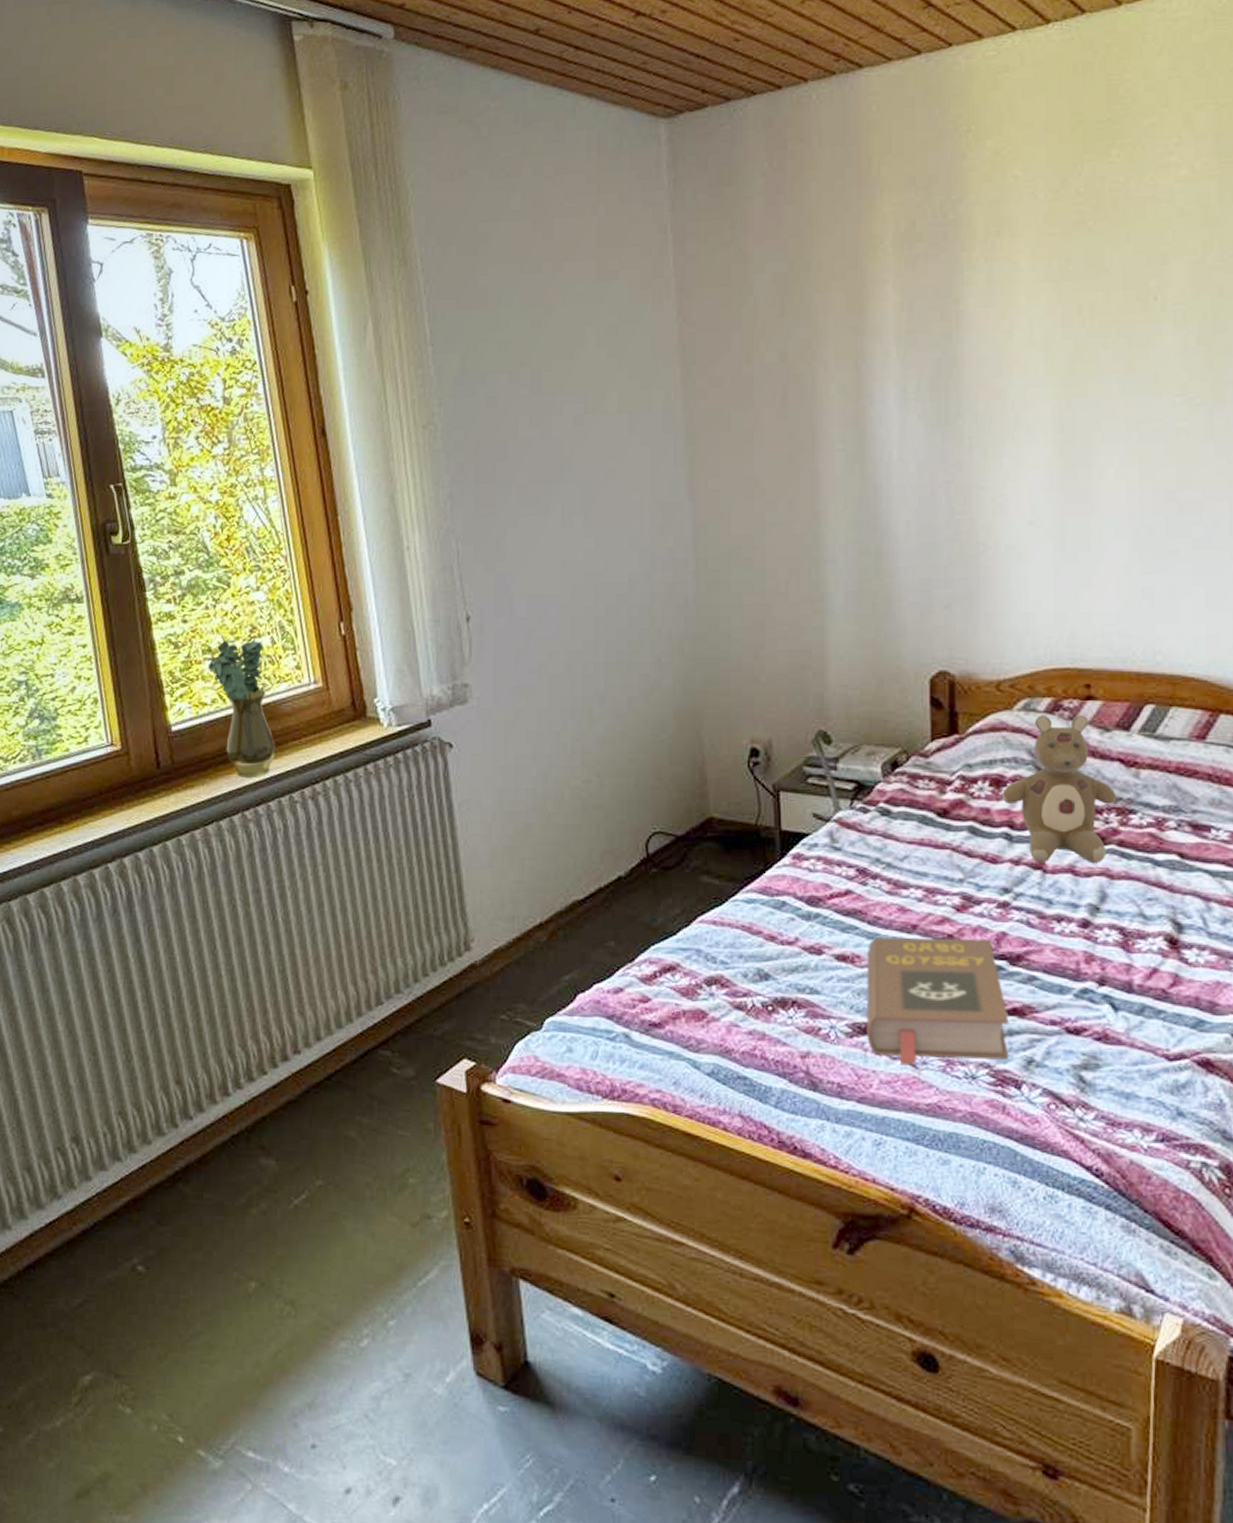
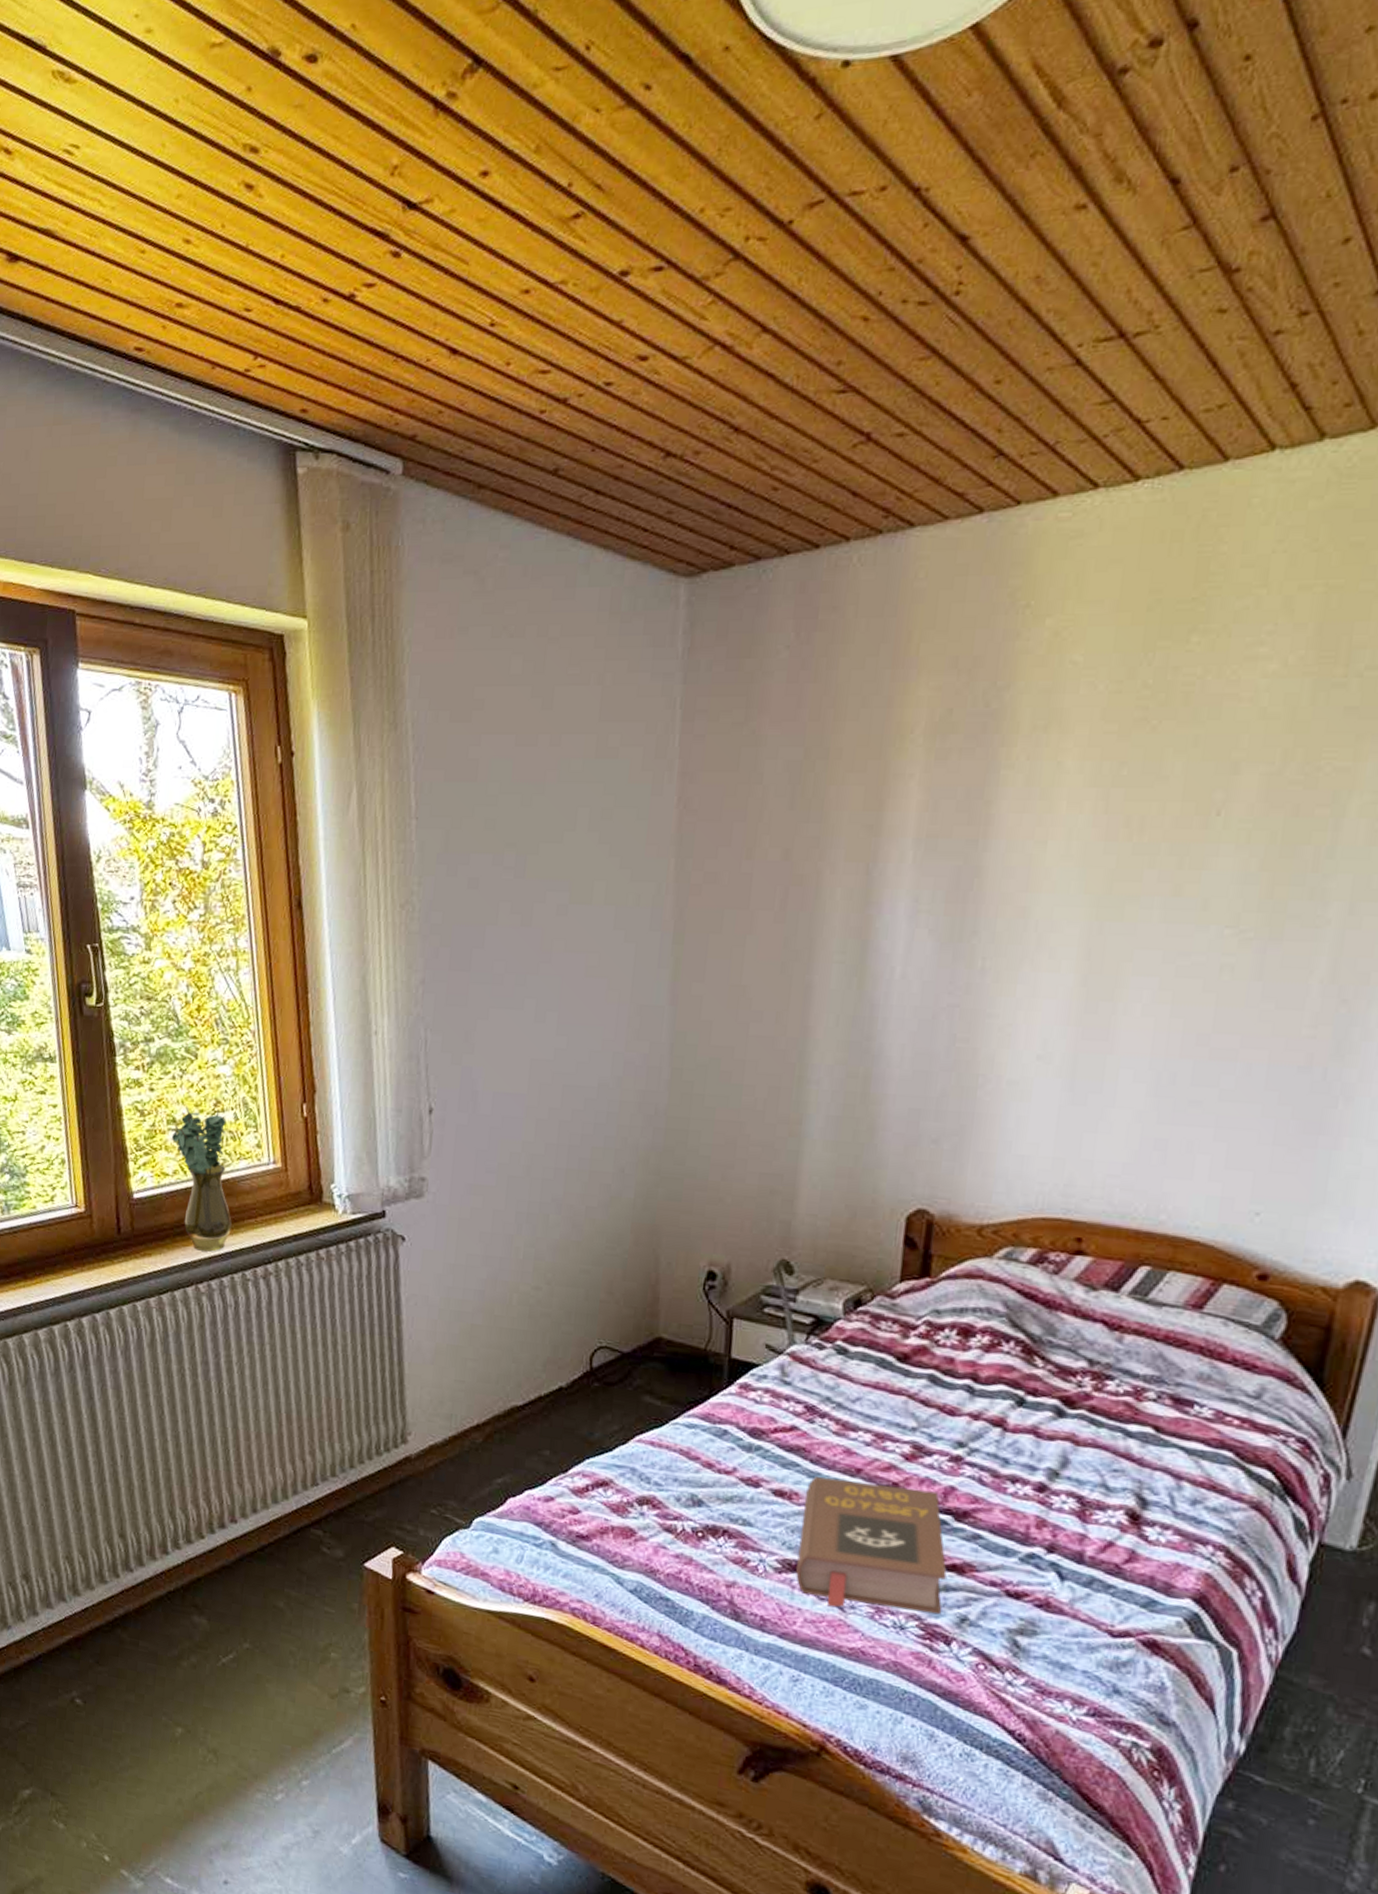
stuffed bear: present [1001,716,1117,863] -> none [968,1266,1095,1427]

